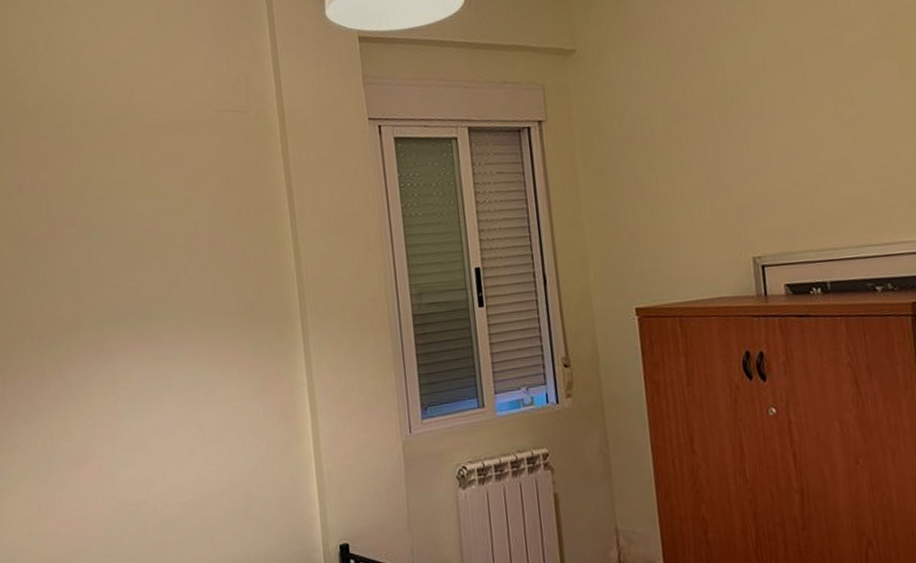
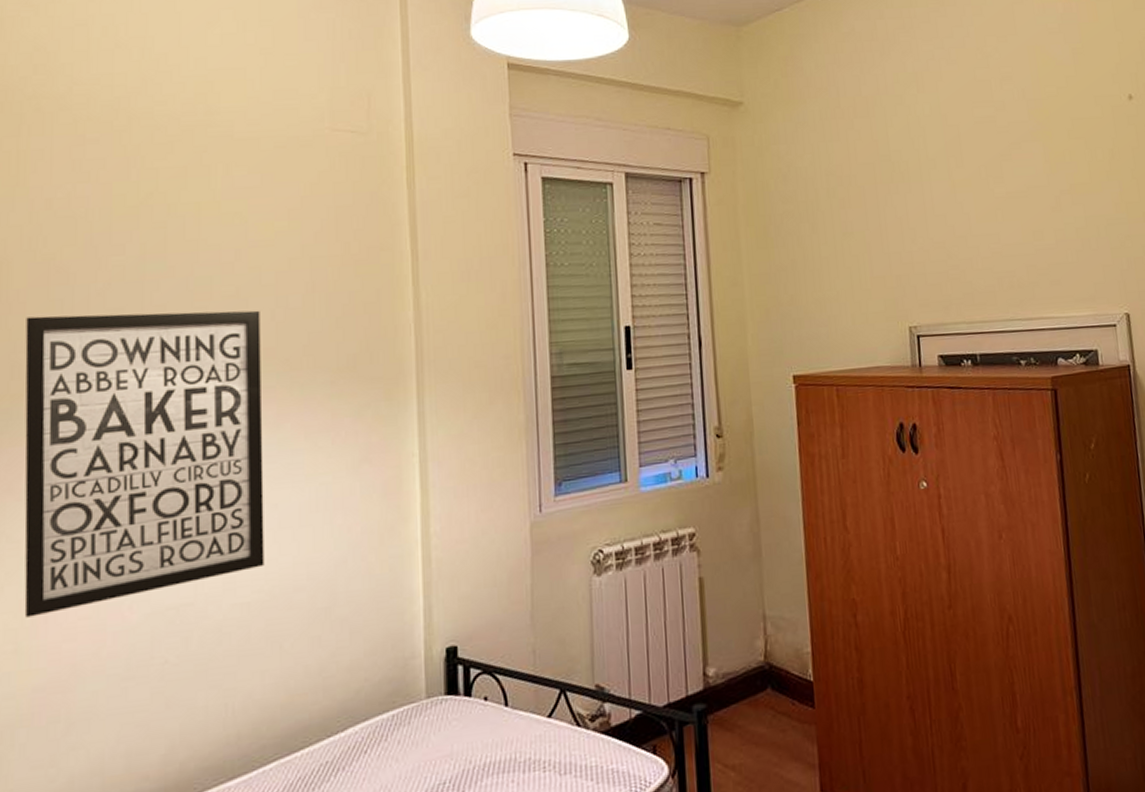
wall art: none [14,266,196,508] -> present [24,310,264,618]

